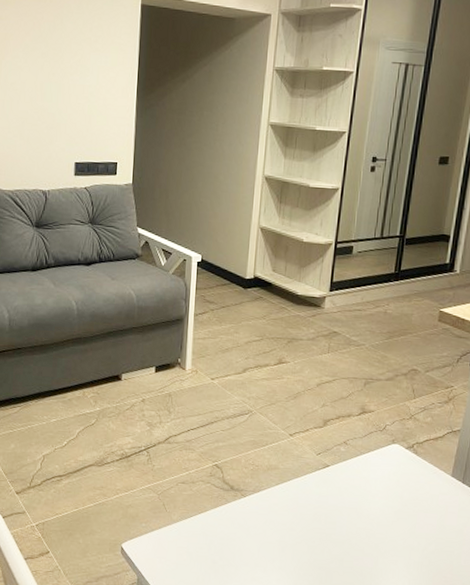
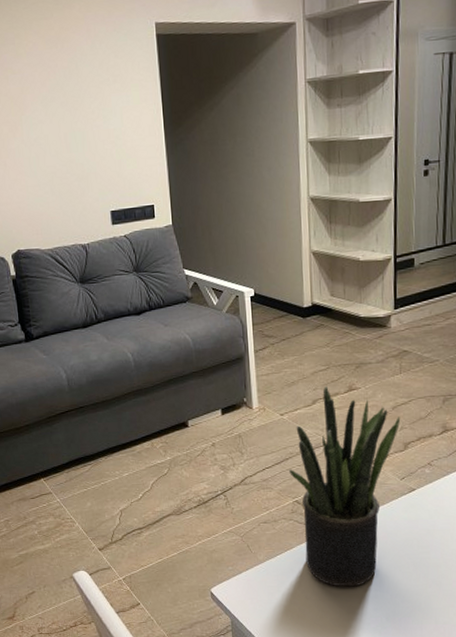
potted plant: none [213,356,324,556] -> present [289,385,401,587]

